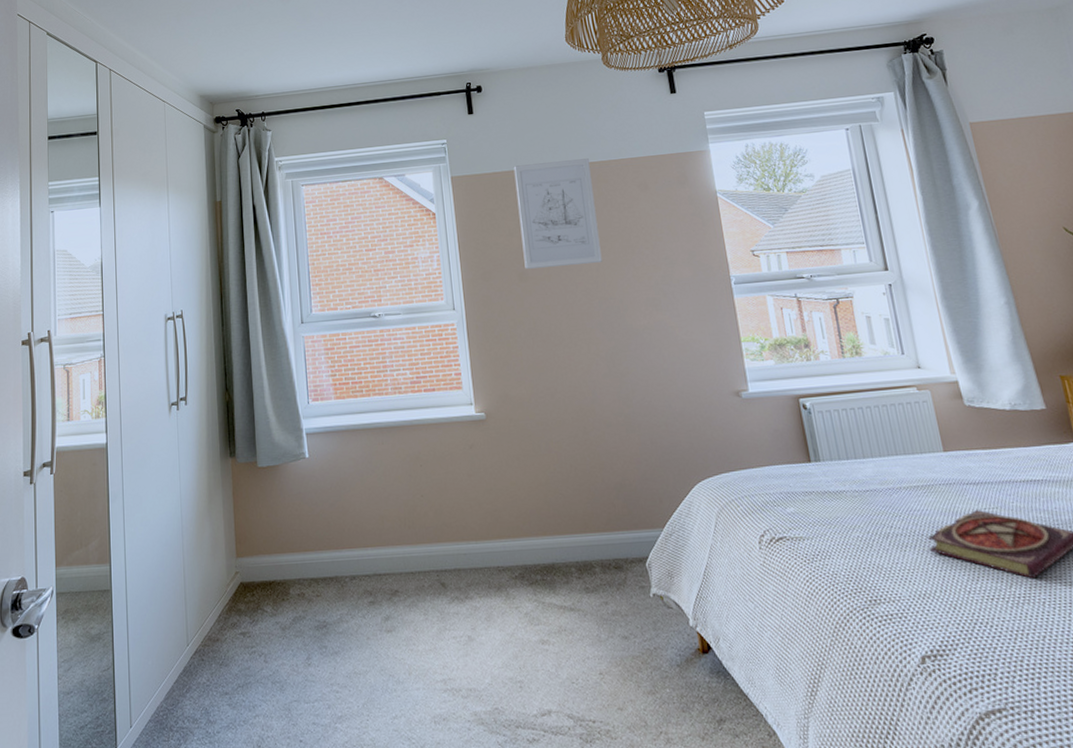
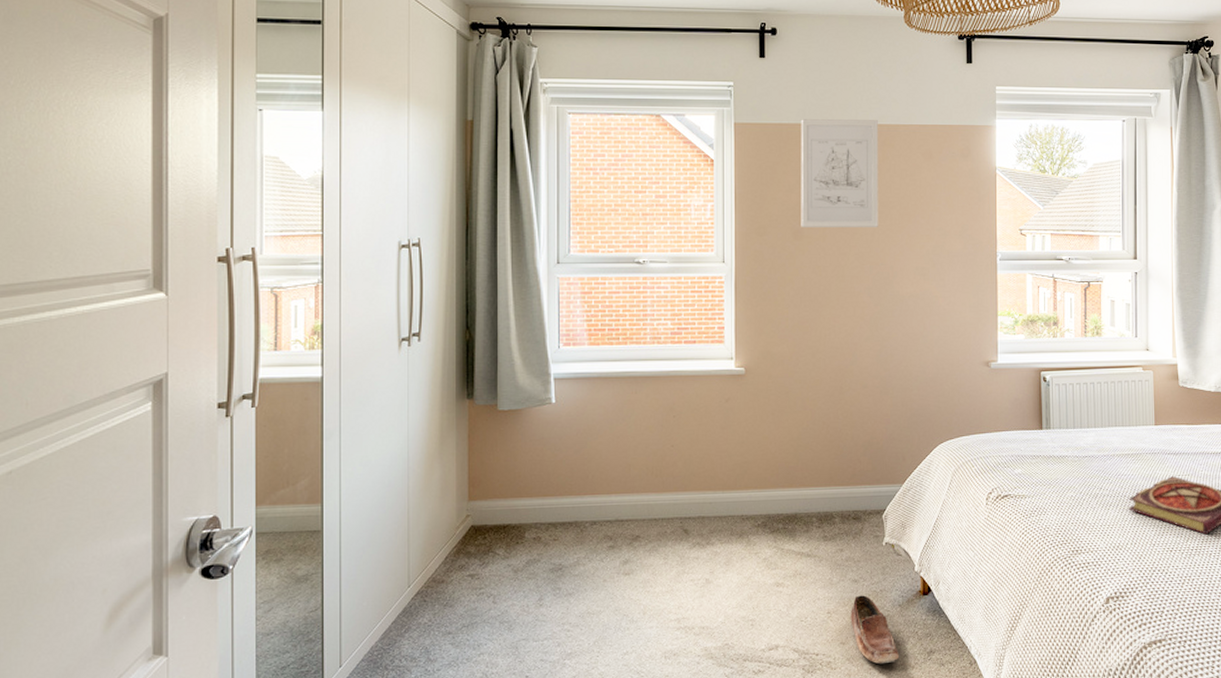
shoe: none [624,653,685,734] -> present [850,595,899,665]

